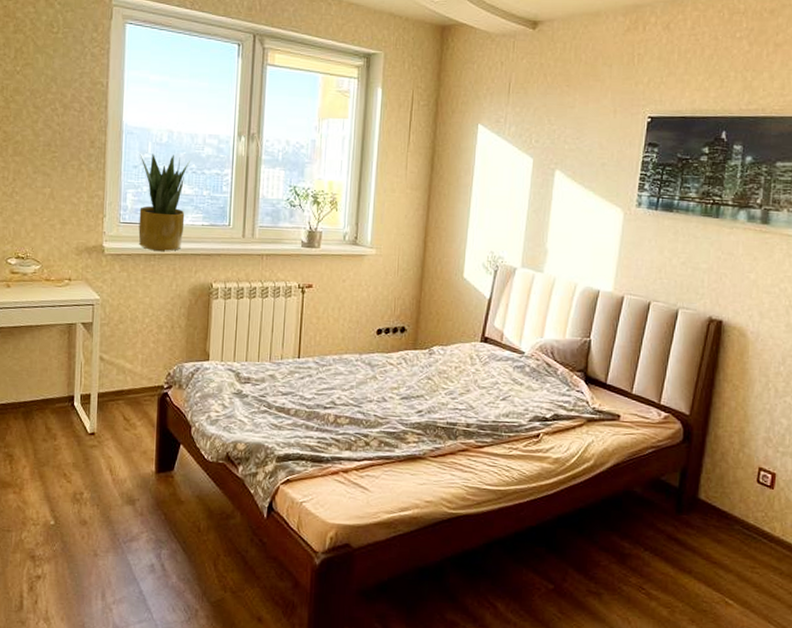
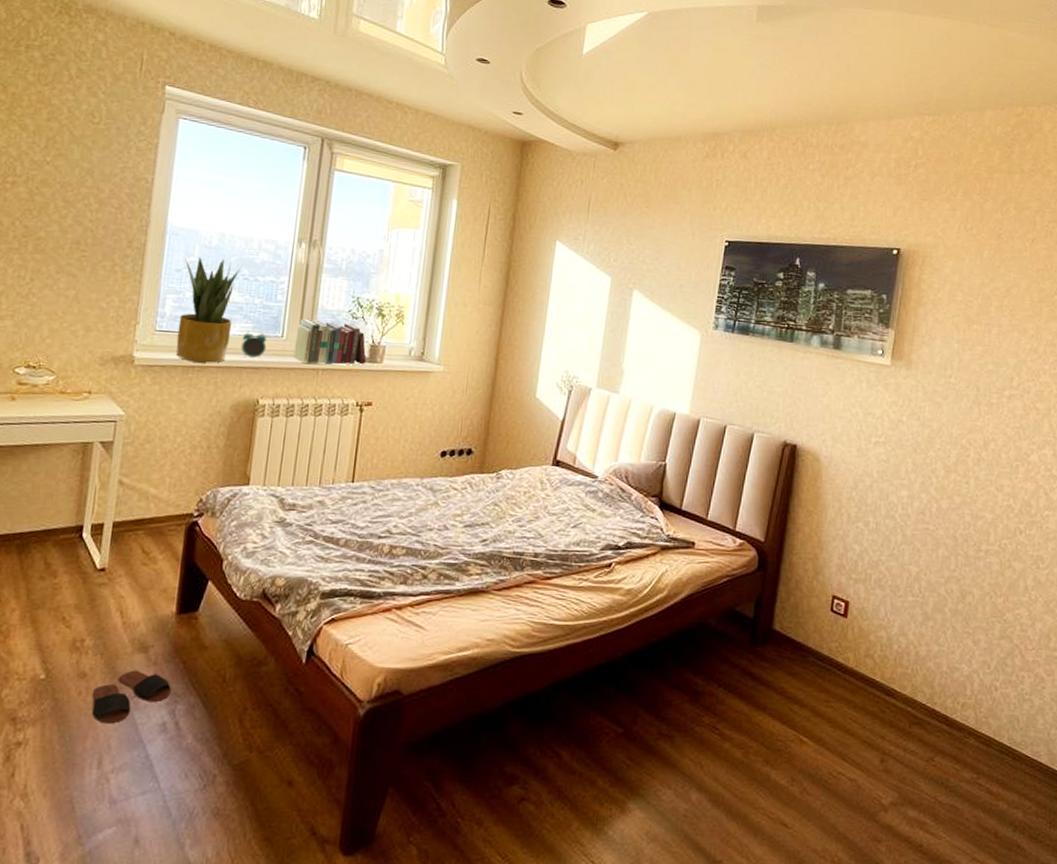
slipper: none [93,519,156,564] -> present [92,670,172,724]
alarm clock: none [194,219,216,247] -> present [241,330,267,360]
books: none [240,207,305,251] -> present [293,318,366,365]

